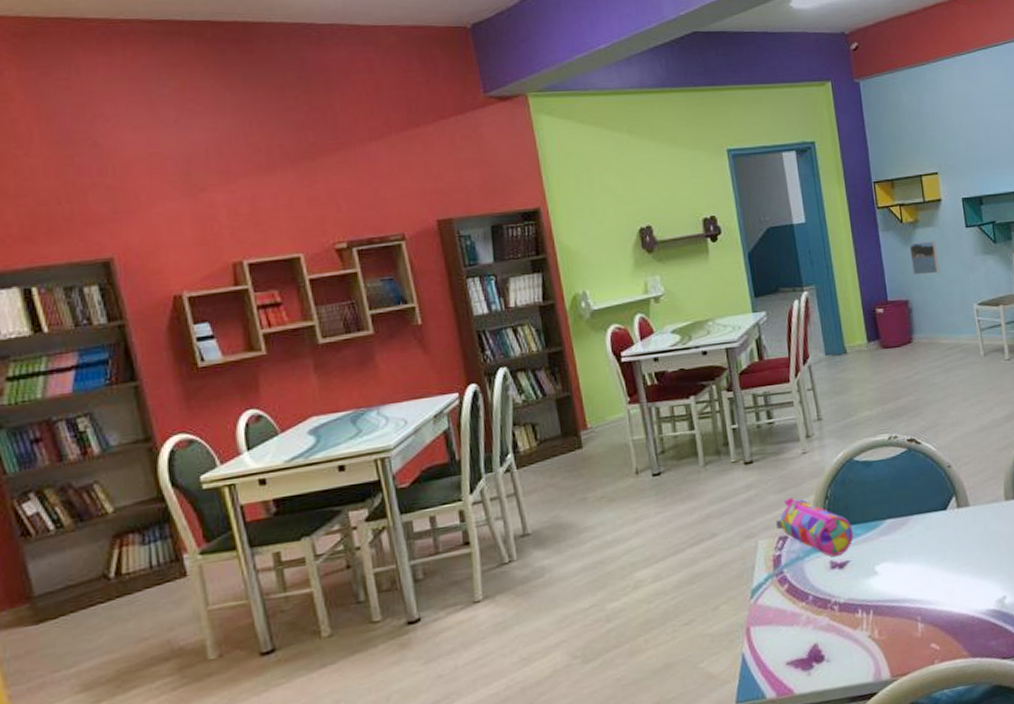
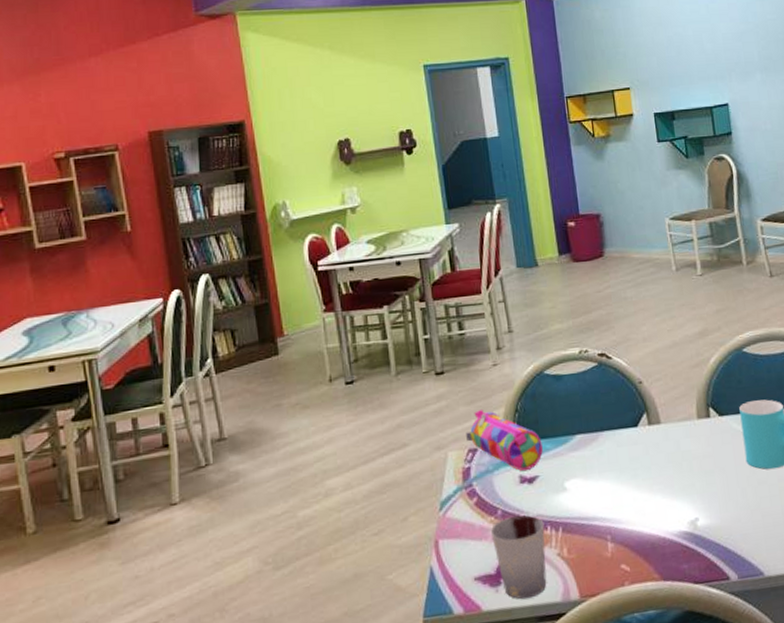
cup: none [801,599,858,682] -> present [490,514,547,600]
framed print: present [909,241,940,275] -> none [601,155,632,189]

